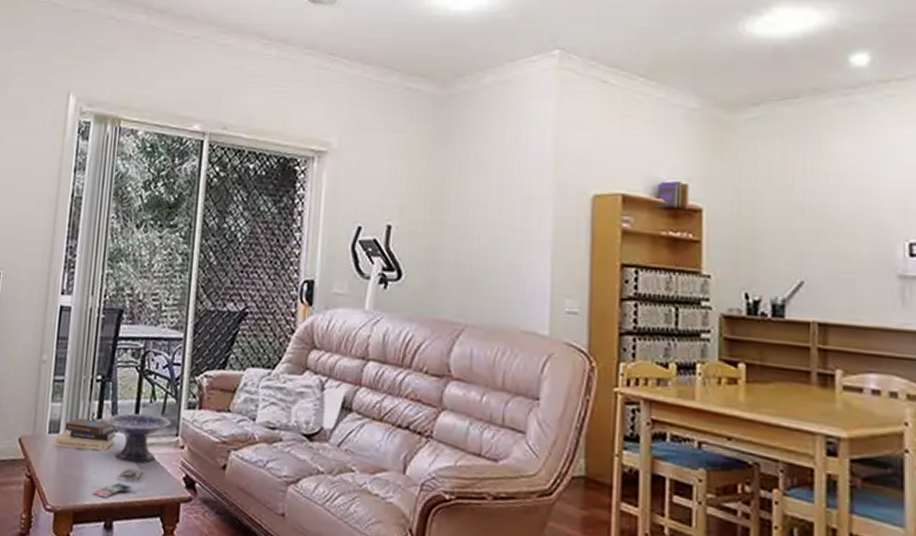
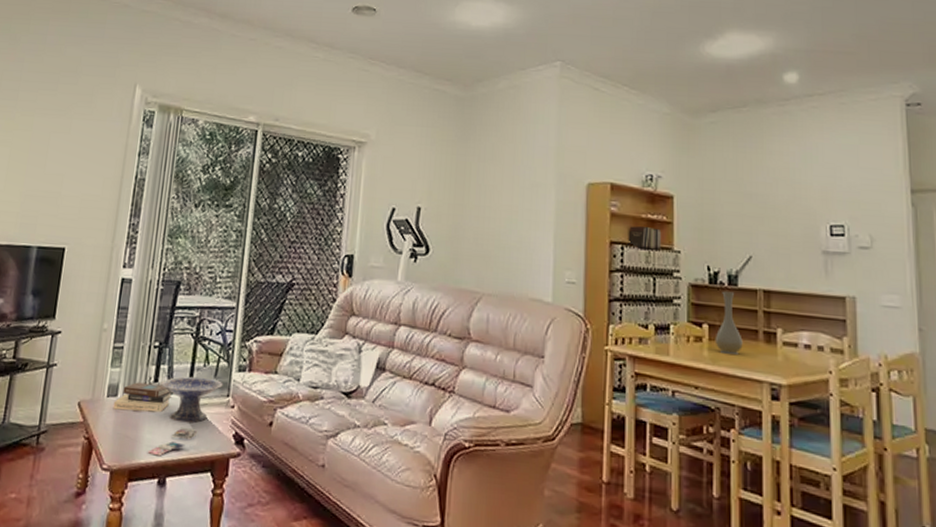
books: none [643,245,687,276] -> present [627,226,662,252]
books: present [654,181,690,211] -> none [636,172,664,198]
vase: none [753,323,790,402] -> present [715,291,743,356]

